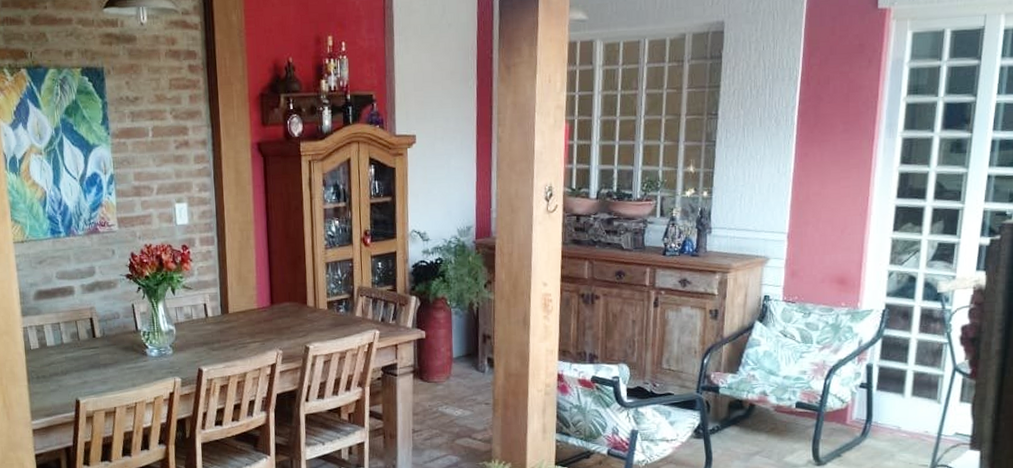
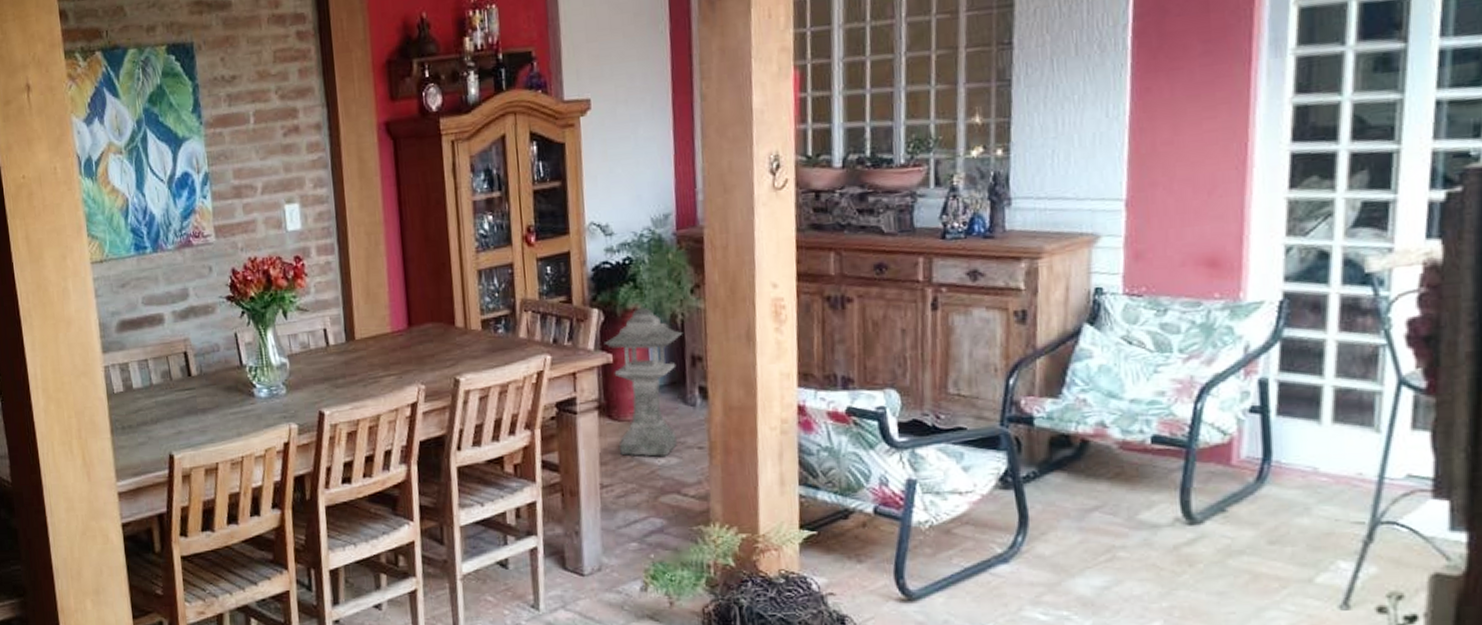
lantern: none [419,296,478,410] -> present [604,307,683,457]

